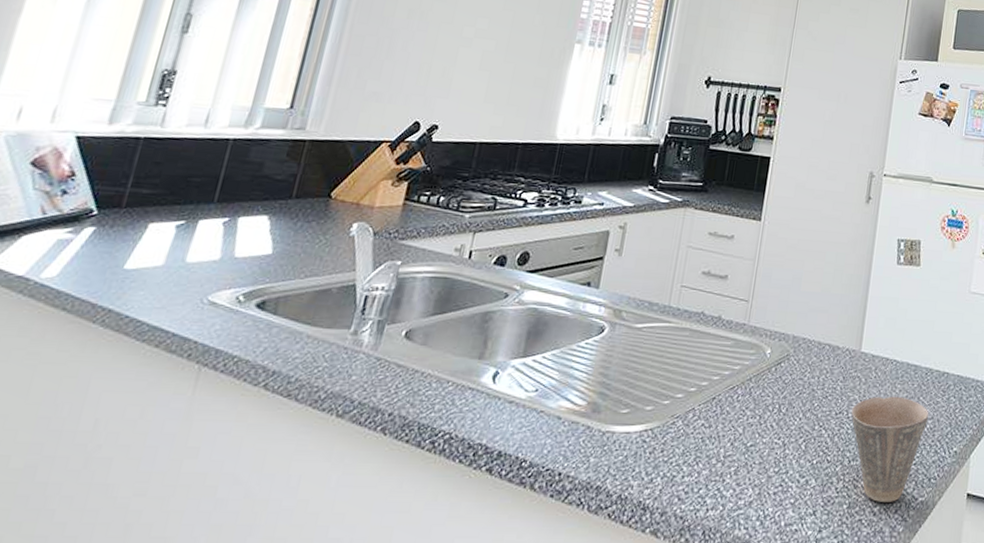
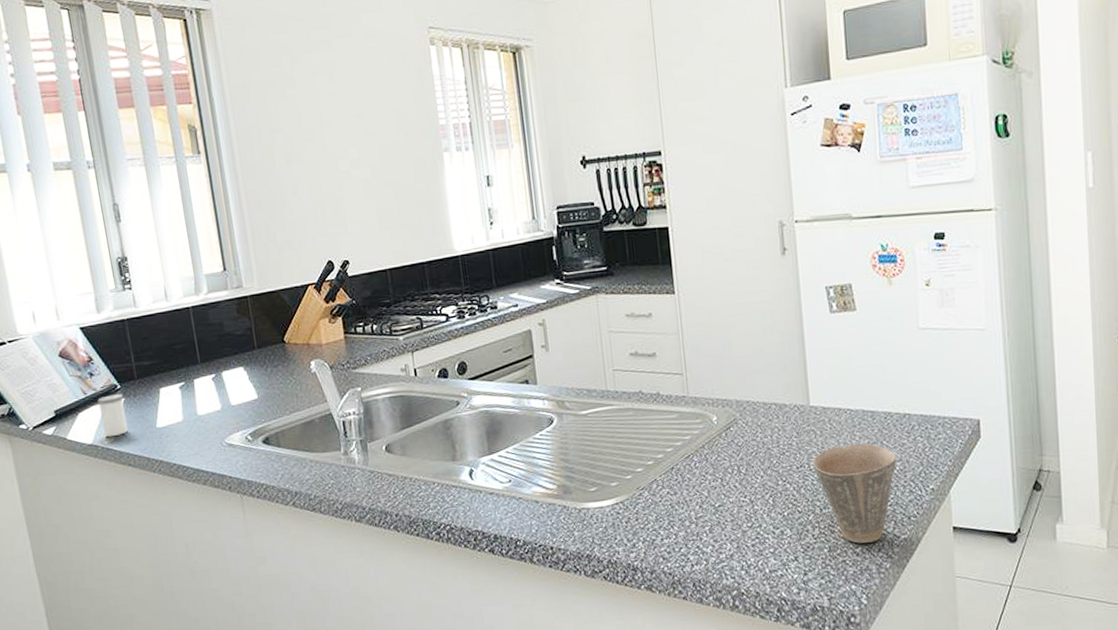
salt shaker: none [45,220,97,272] -> present [97,394,128,438]

